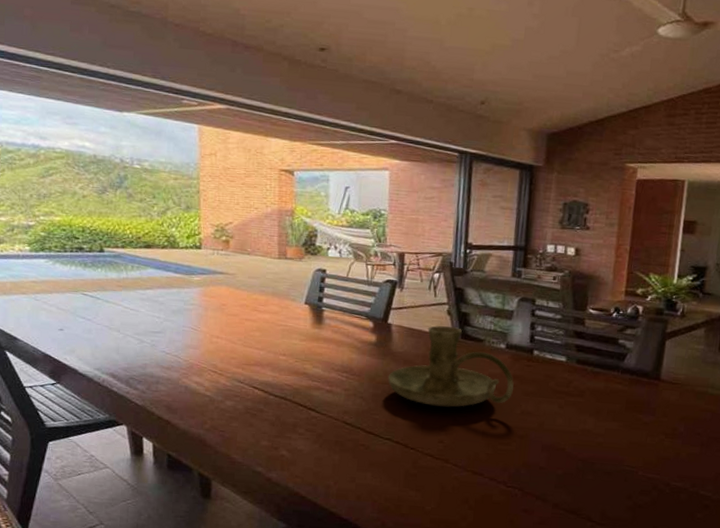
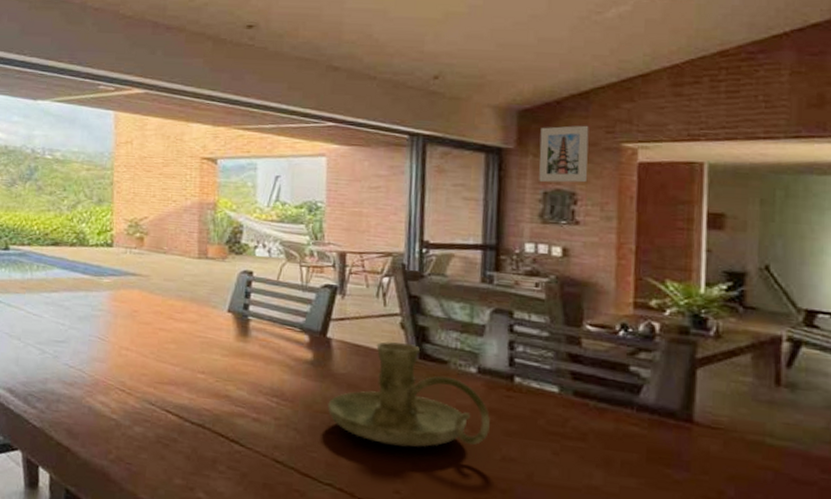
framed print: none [561,147,602,196] -> present [539,125,589,183]

